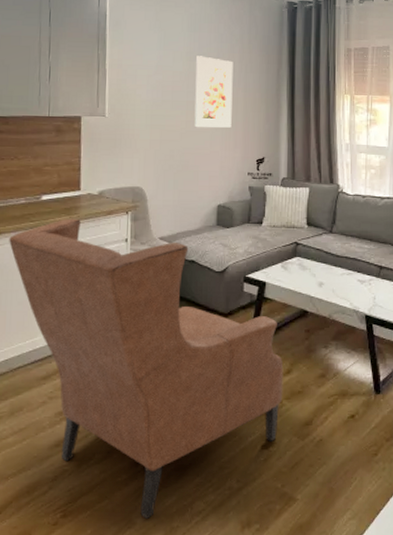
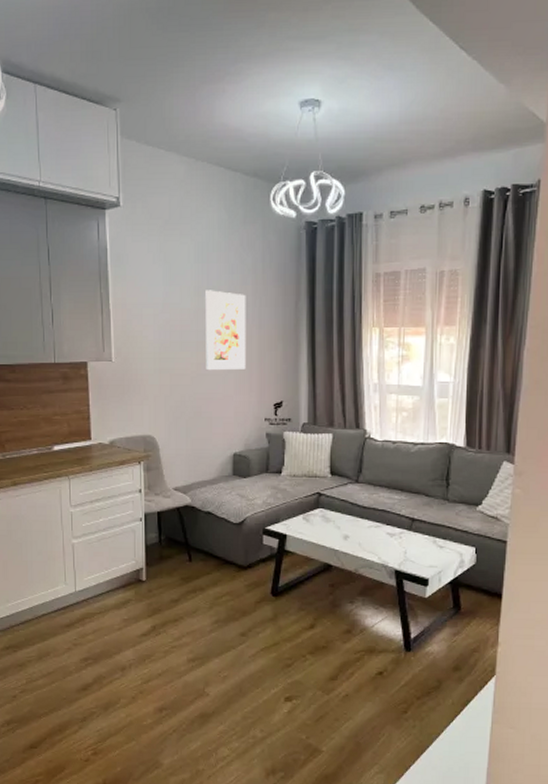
chair: present [9,218,284,519] -> none [25,469,307,761]

